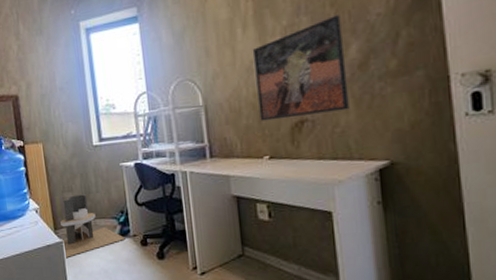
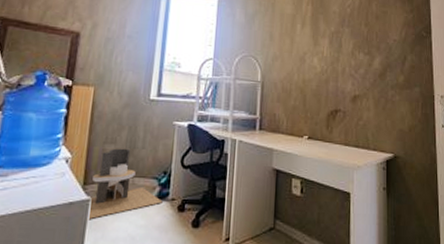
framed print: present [252,15,350,122] -> none [305,33,371,108]

